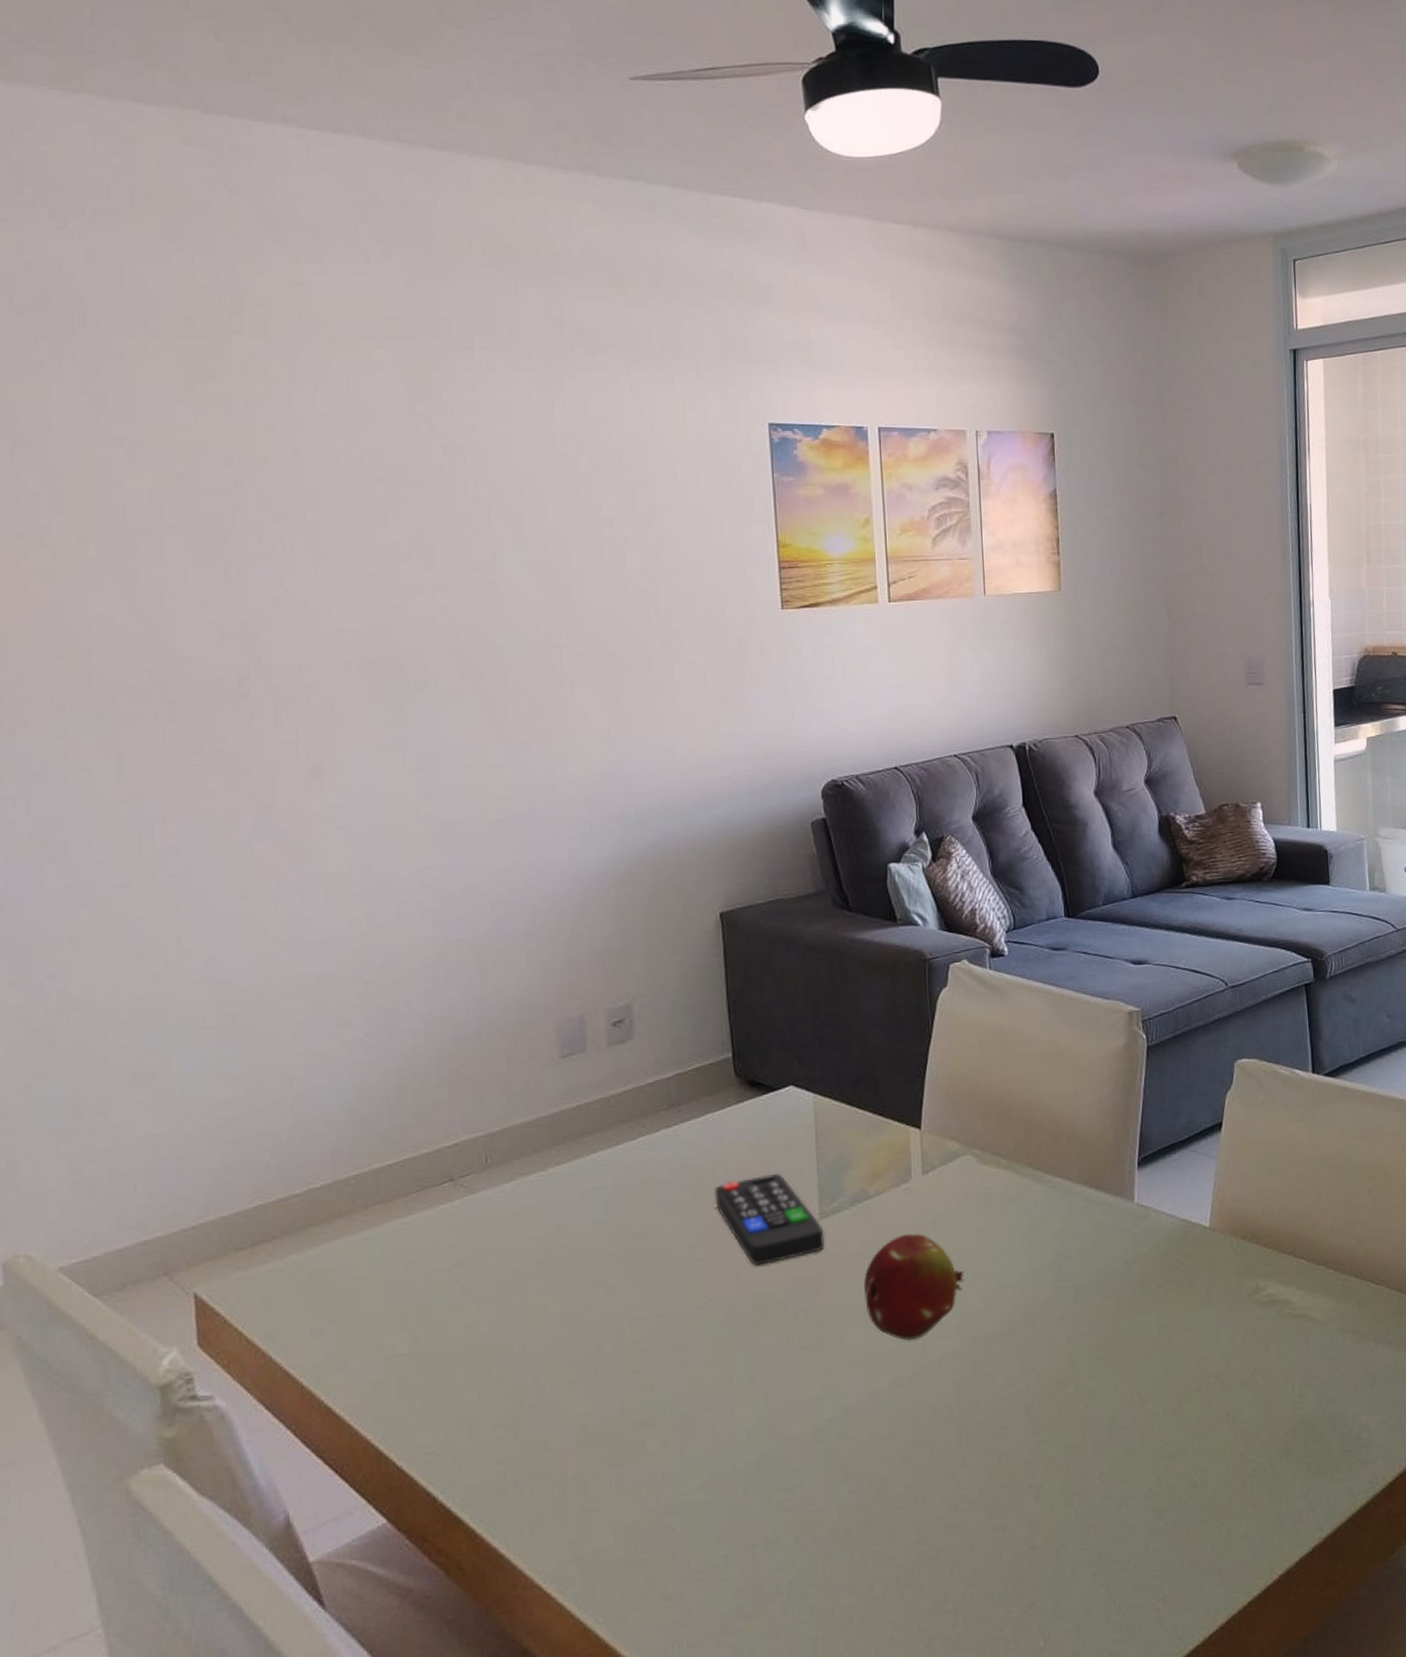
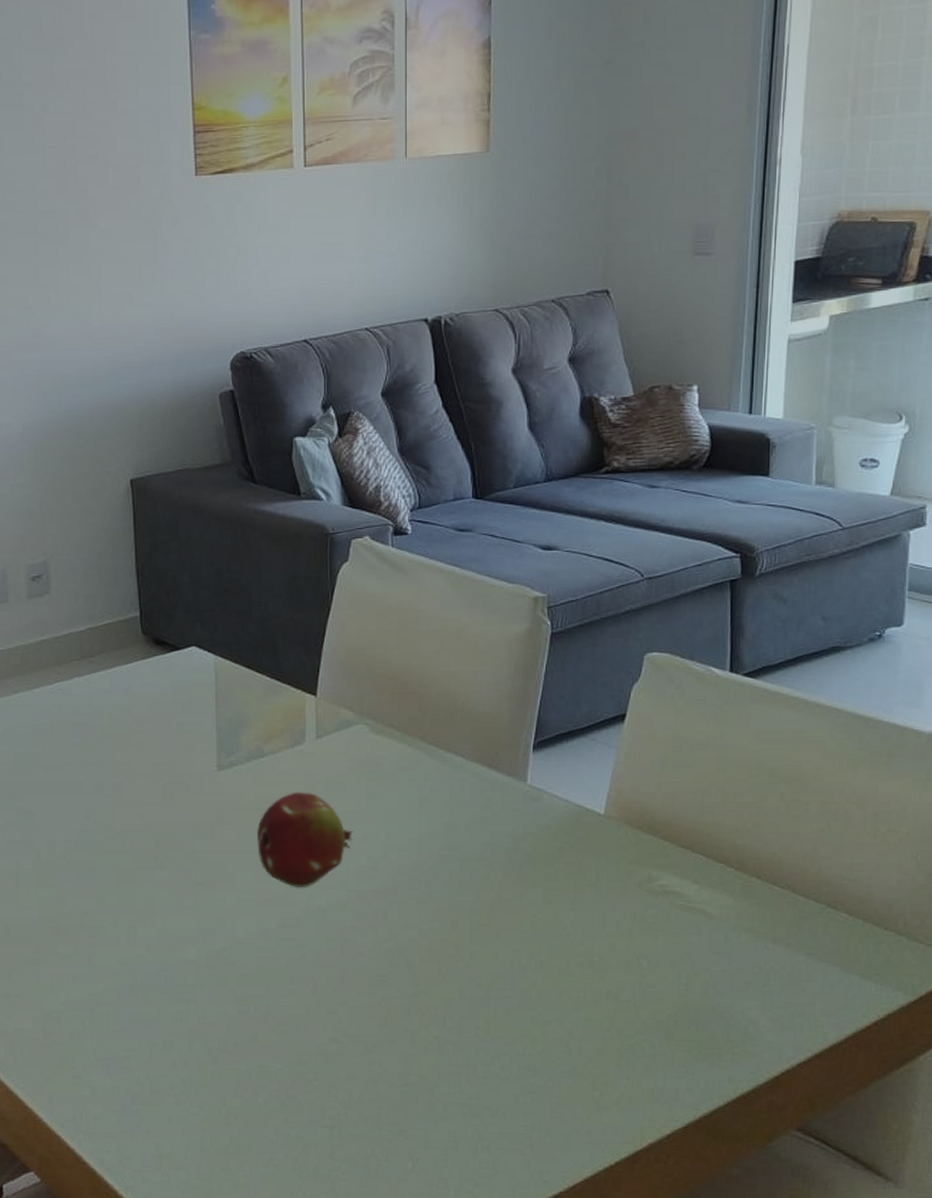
remote control: present [713,1173,825,1266] -> none [121,725,221,806]

